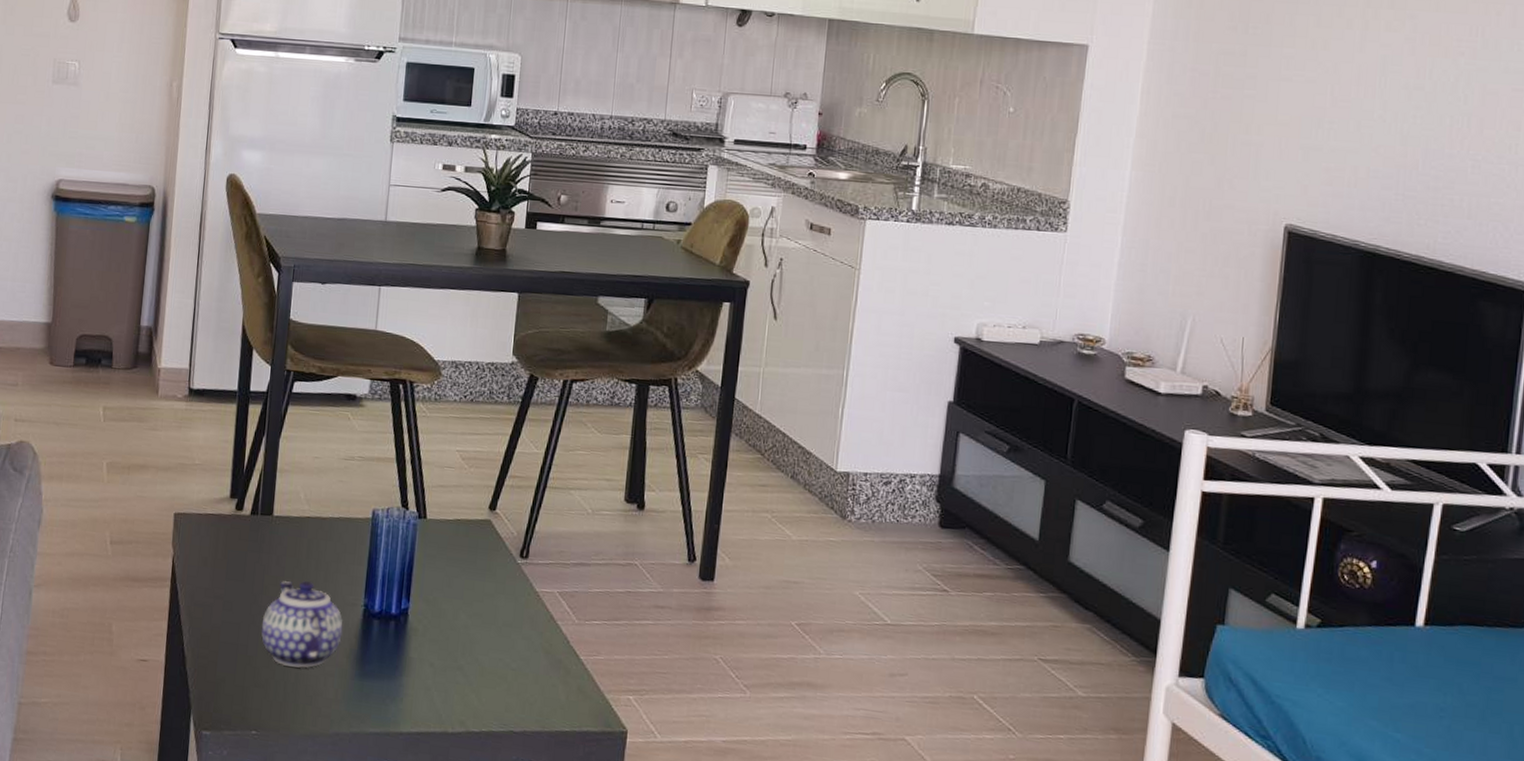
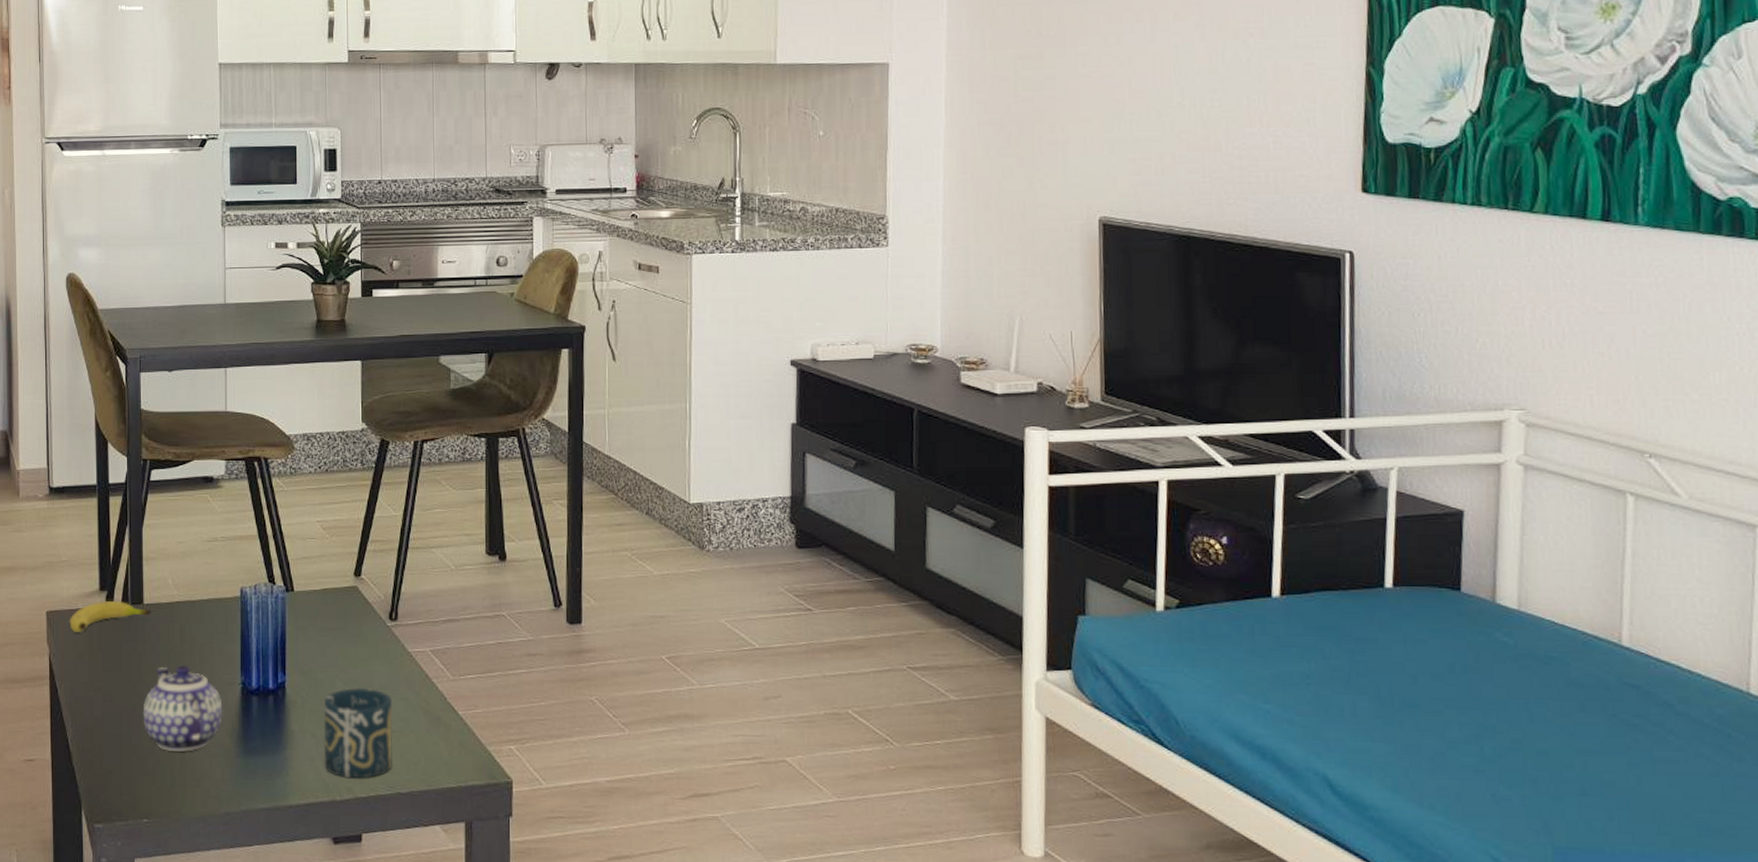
fruit: none [196,508,281,538] -> present [69,601,152,632]
cup: none [440,621,514,714] -> present [323,687,393,779]

